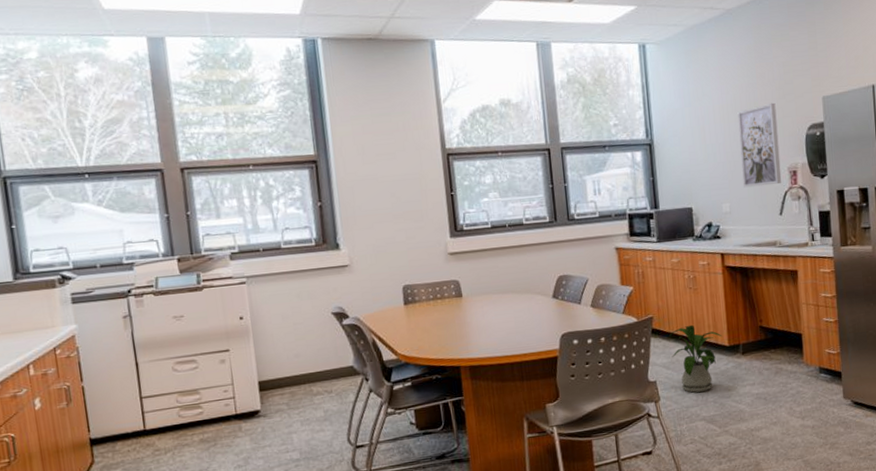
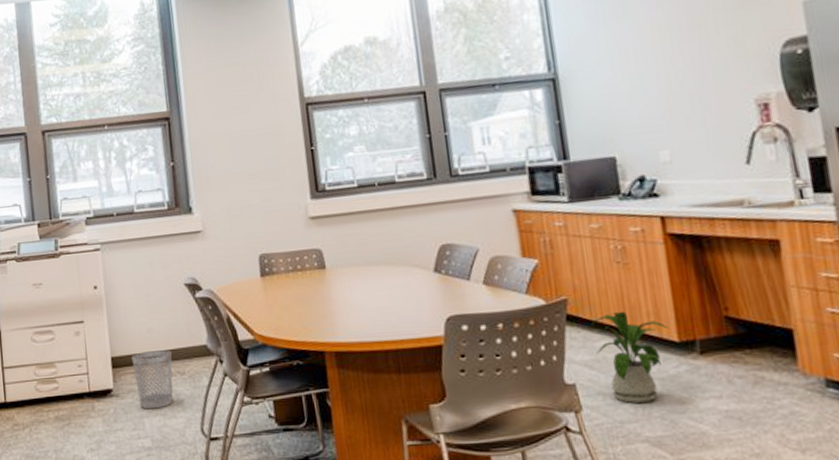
wastebasket: none [279,372,321,426] -> present [132,350,173,409]
wall art: present [737,102,782,188] -> none [674,14,747,129]

